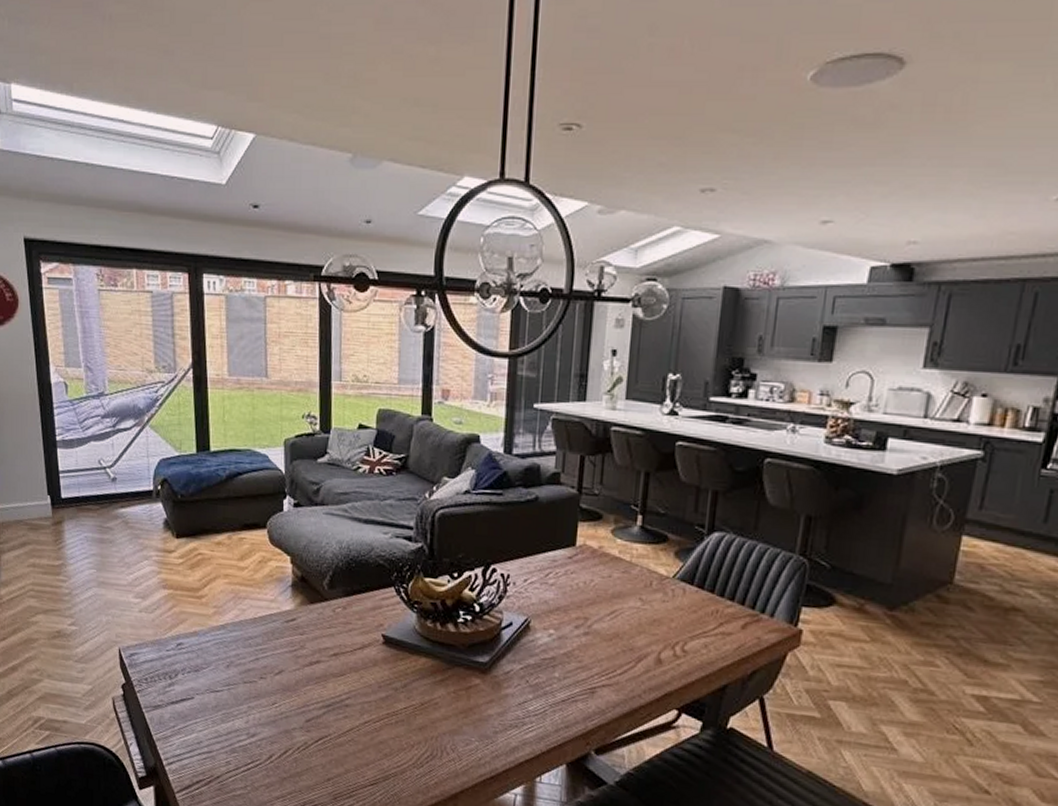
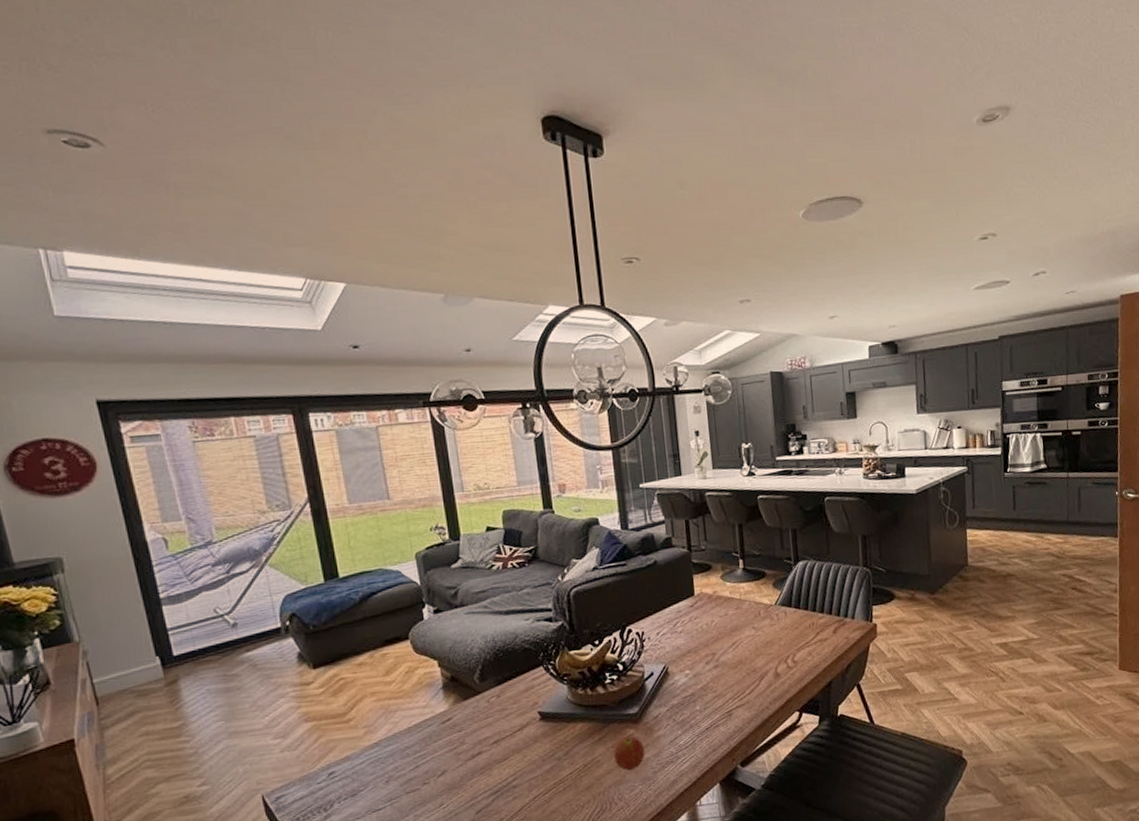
fruit: none [454,684,489,724] -> present [614,735,645,771]

